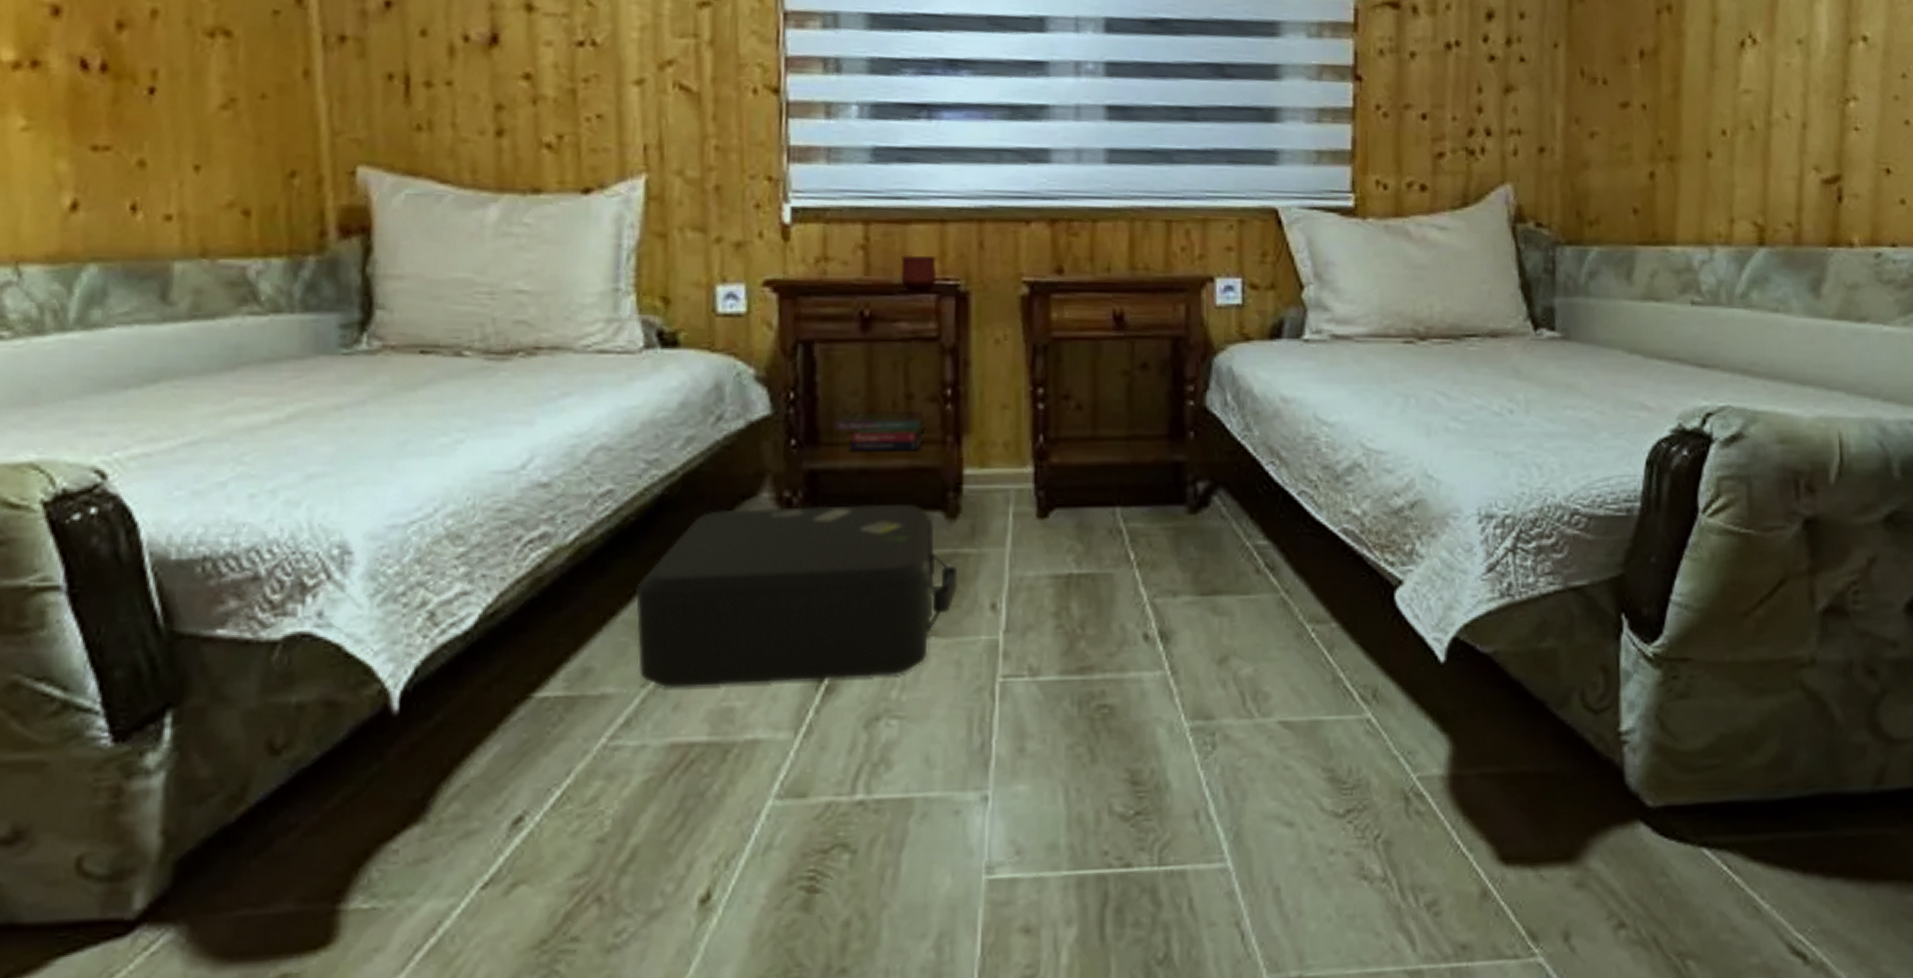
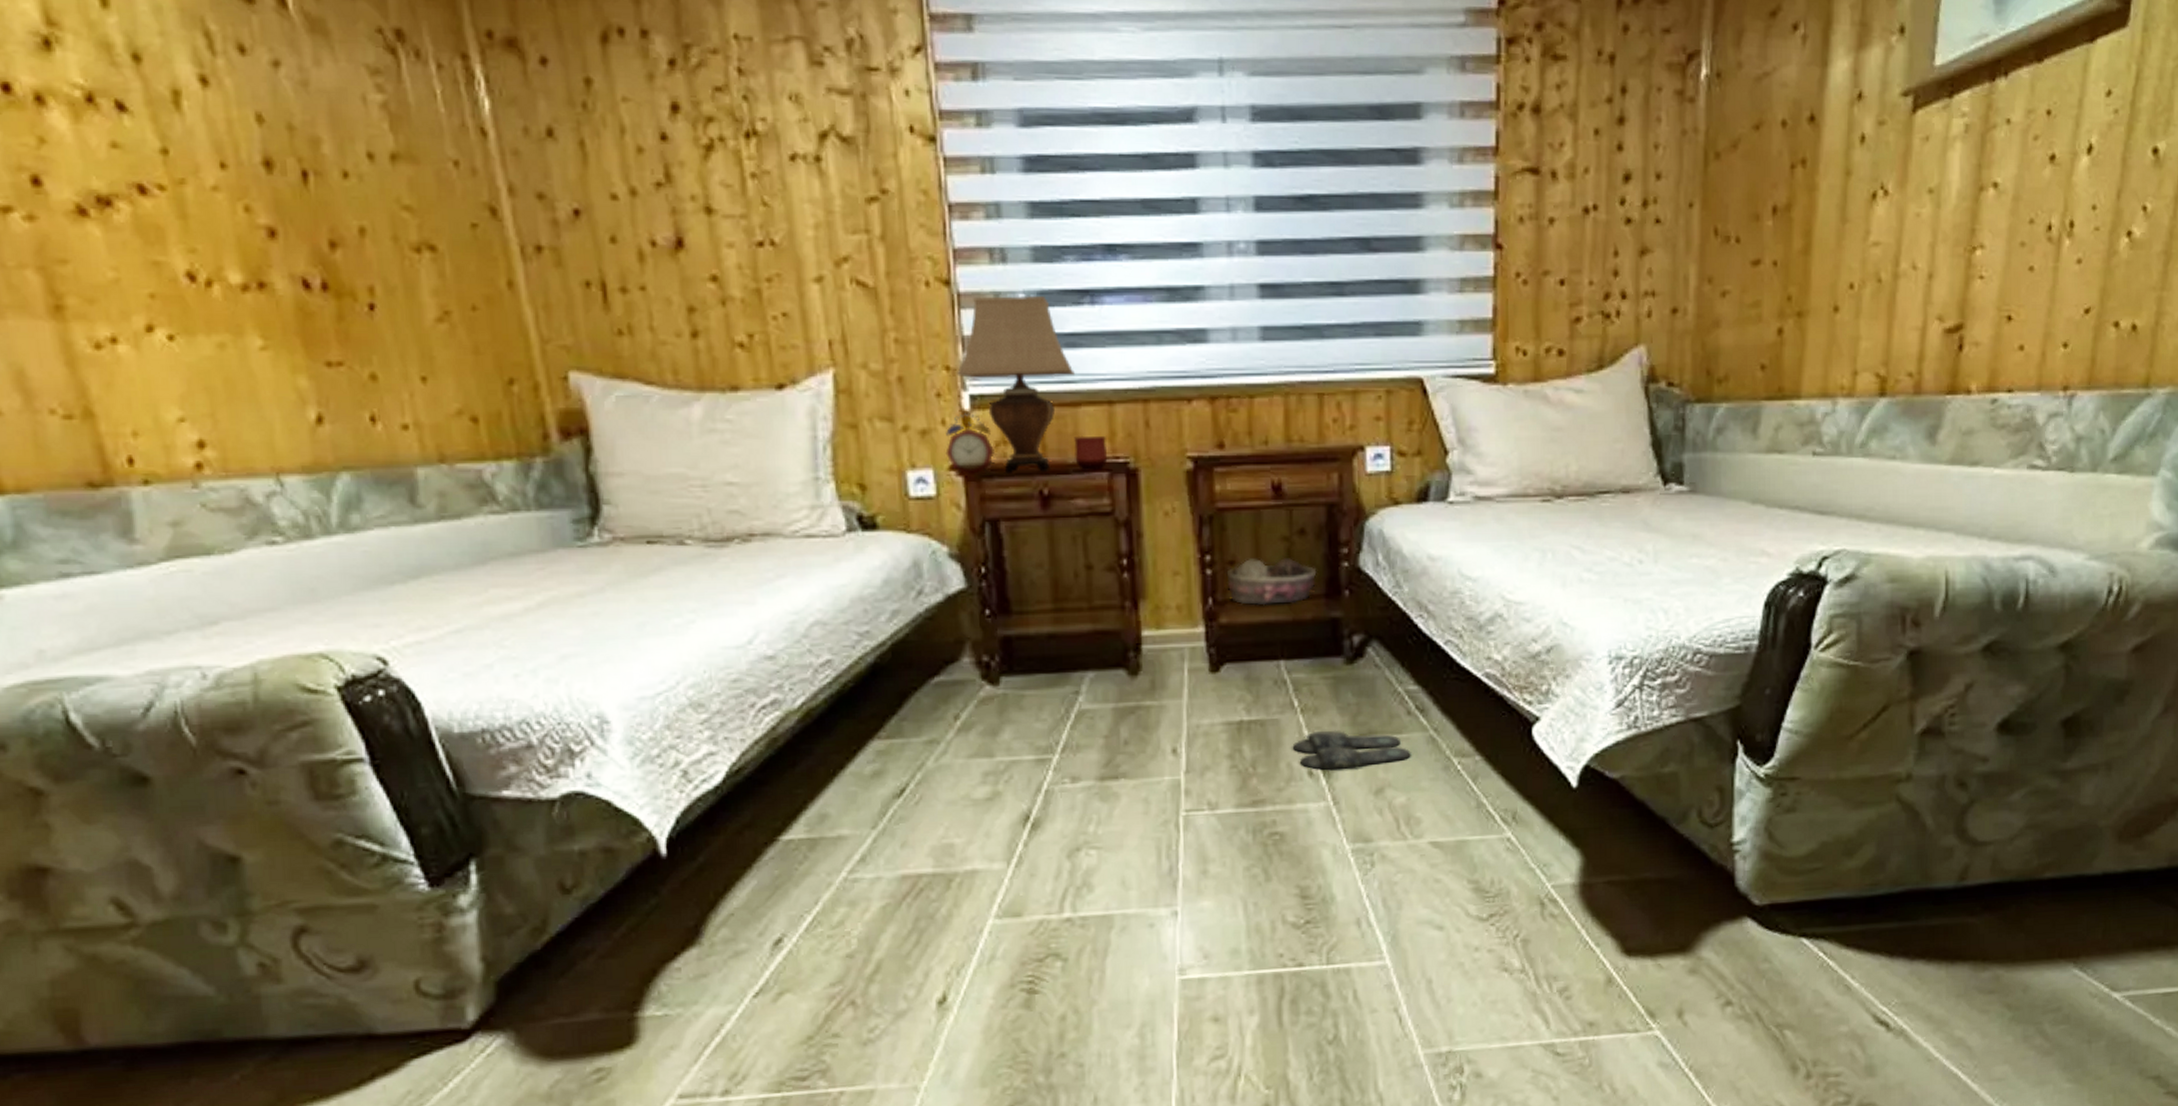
suitcase: present [636,503,958,687] -> none [860,663,1142,828]
alarm clock: none [760,226,814,293] -> present [945,413,994,476]
table lamp: none [779,106,906,292] -> present [957,295,1075,474]
books: present [833,410,925,453] -> none [1022,580,1104,619]
decorative basket: none [1060,394,1159,446] -> present [1226,558,1317,606]
slippers: none [1128,588,1260,633] -> present [1293,730,1411,770]

